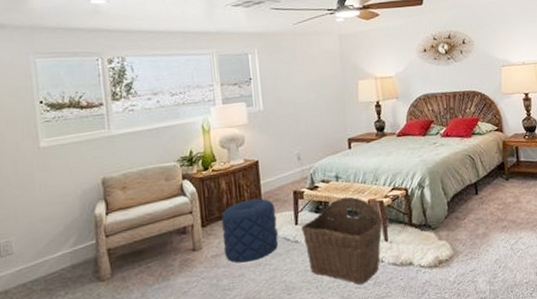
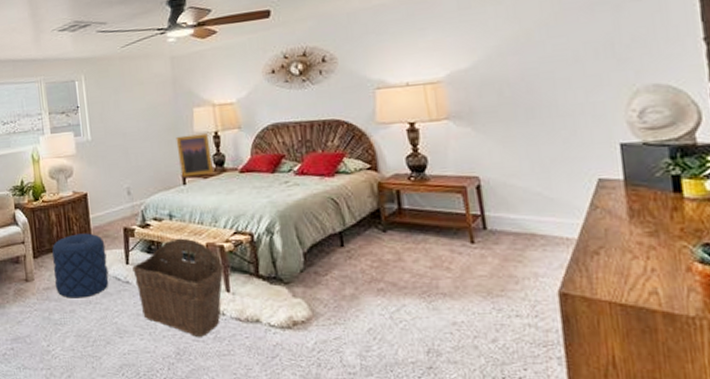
picture frame: none [342,103,376,142] -> present [176,133,215,178]

